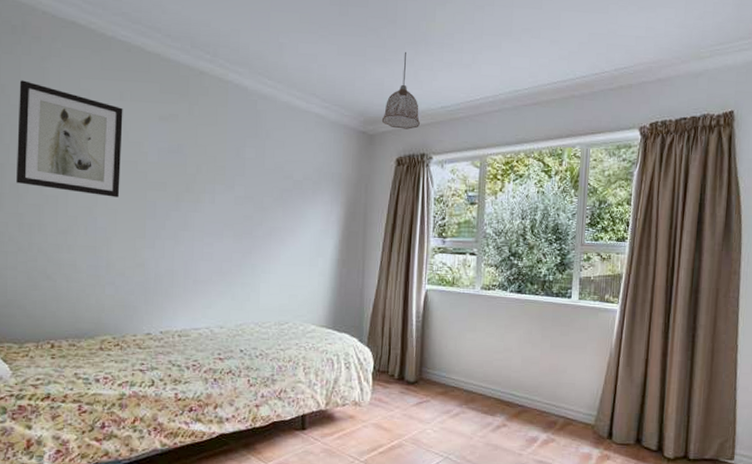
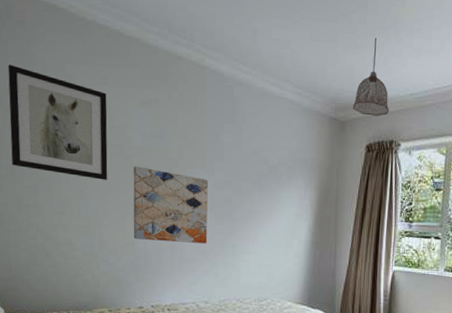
wall art: none [144,182,228,263] -> present [133,166,209,244]

